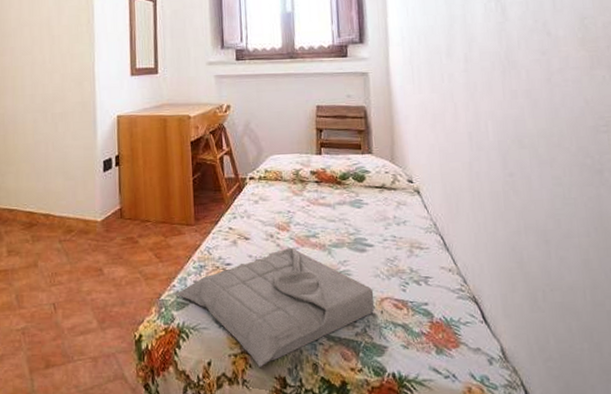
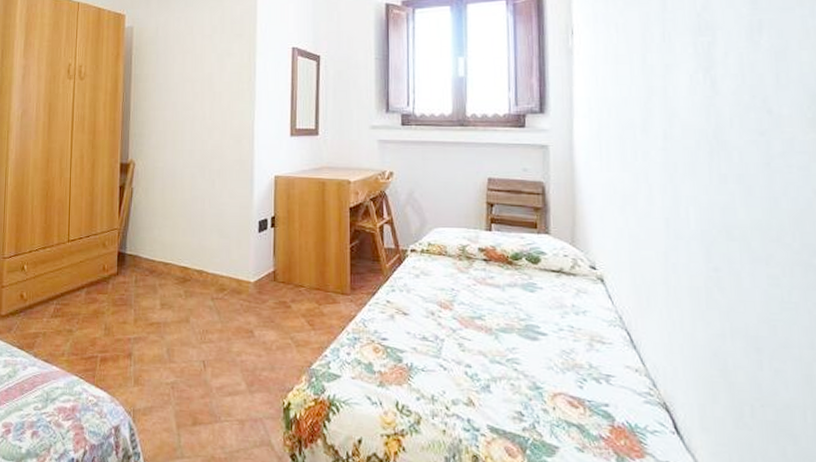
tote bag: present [176,247,374,367] -> none [328,328,546,452]

